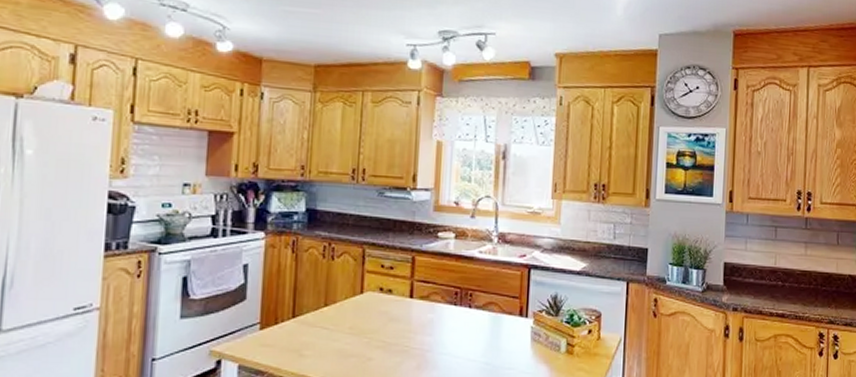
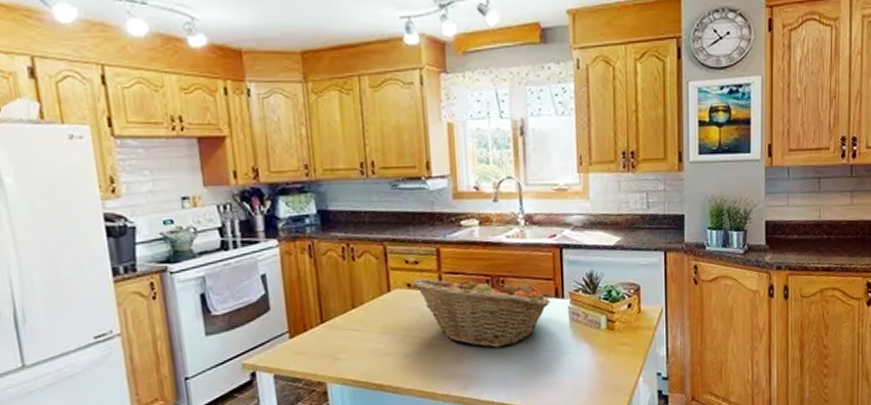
fruit basket: none [384,284,514,360] -> present [412,275,550,348]

